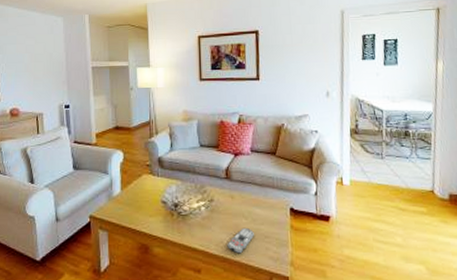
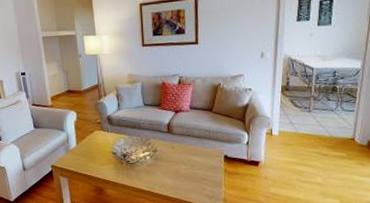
remote control: present [227,227,254,254] -> none [169,172,193,193]

